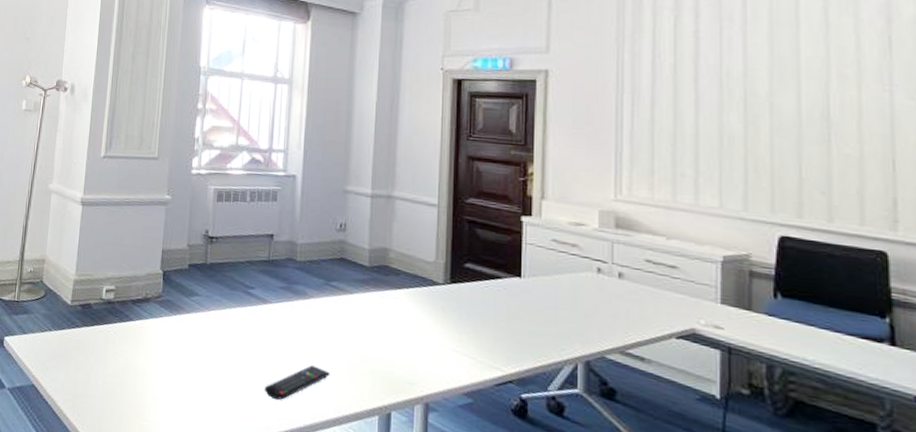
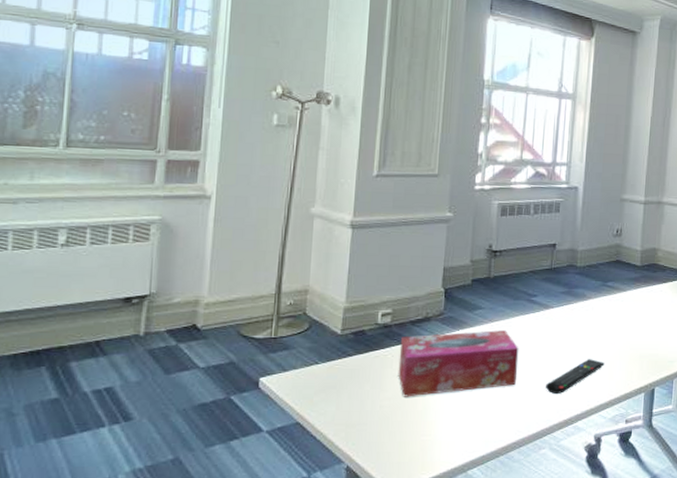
tissue box: none [119,314,236,382] -> present [398,330,519,397]

